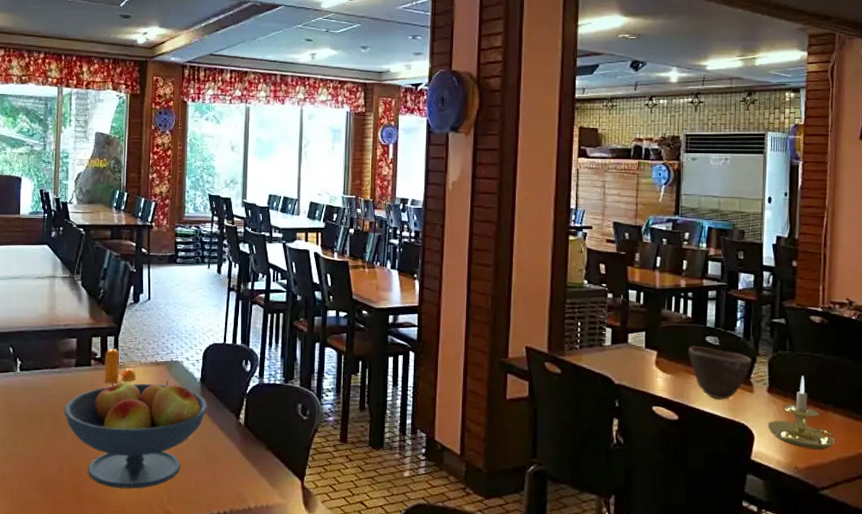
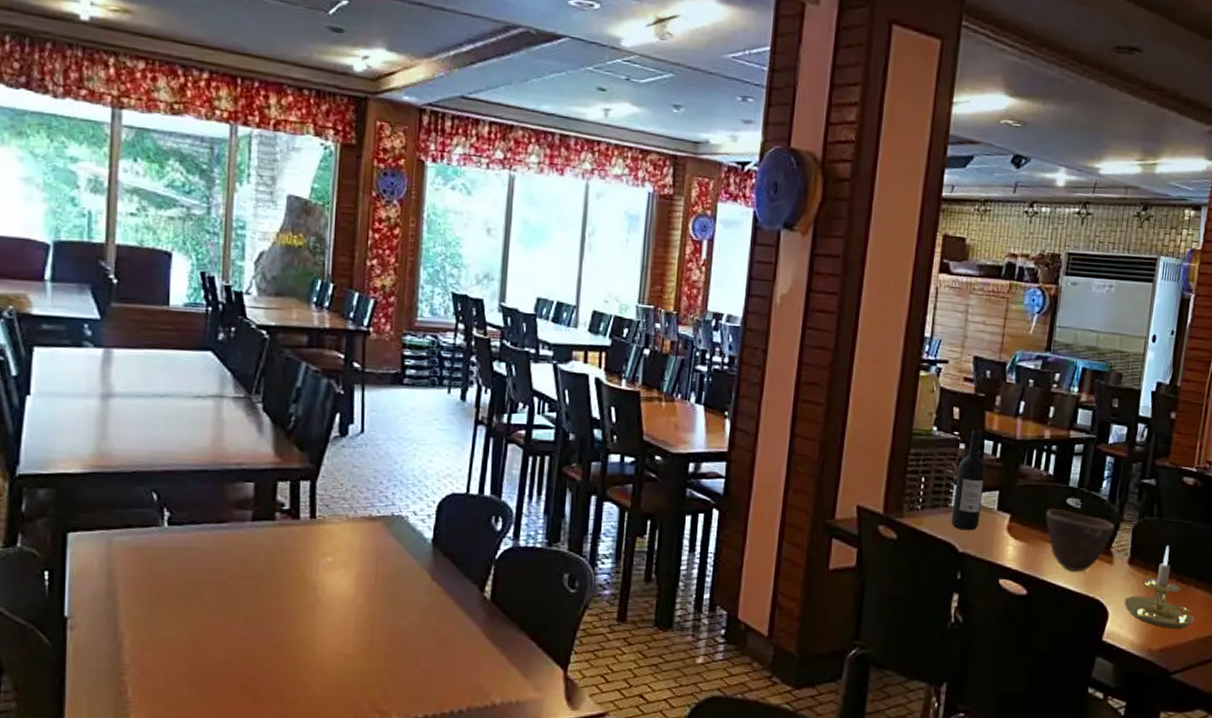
fruit bowl: present [64,380,208,489] -> none [234,541,442,683]
pepper shaker: present [104,348,137,383] -> none [294,496,342,544]
wine bottle: none [606,281,632,366] -> present [951,429,986,531]

